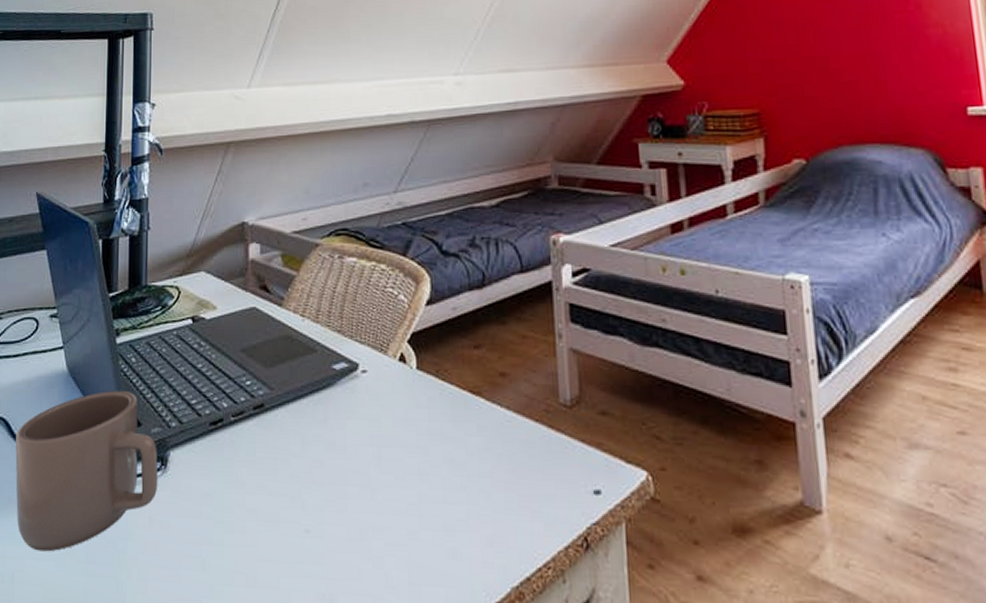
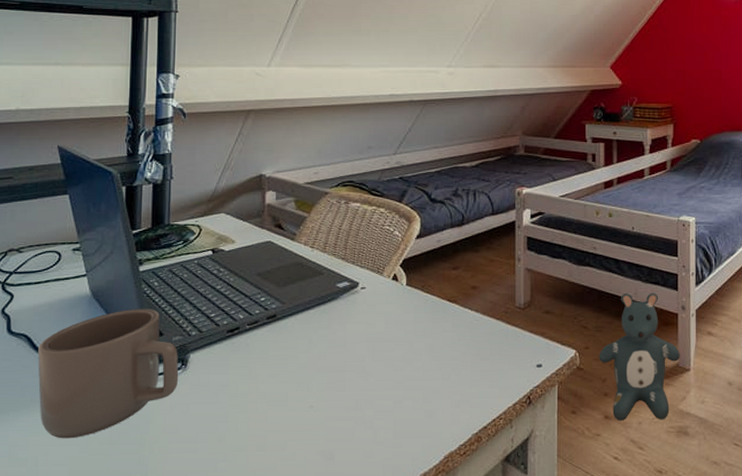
stuffed animal: none [681,388,805,590] -> present [599,293,680,421]

